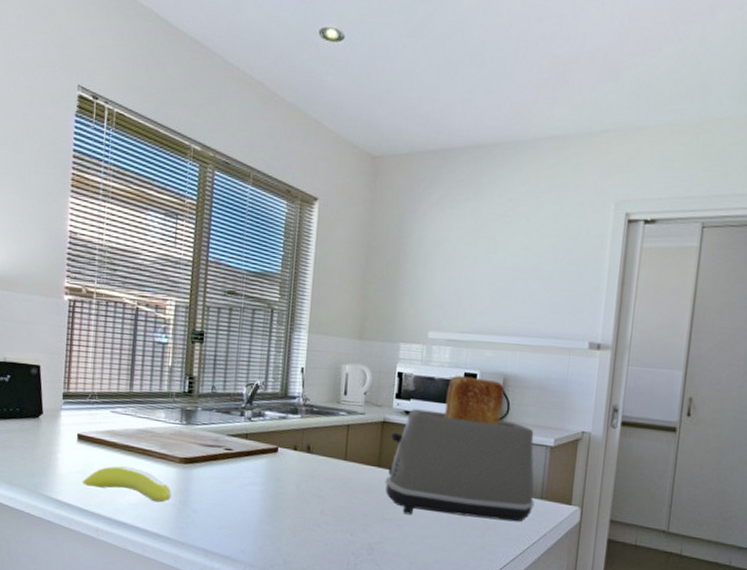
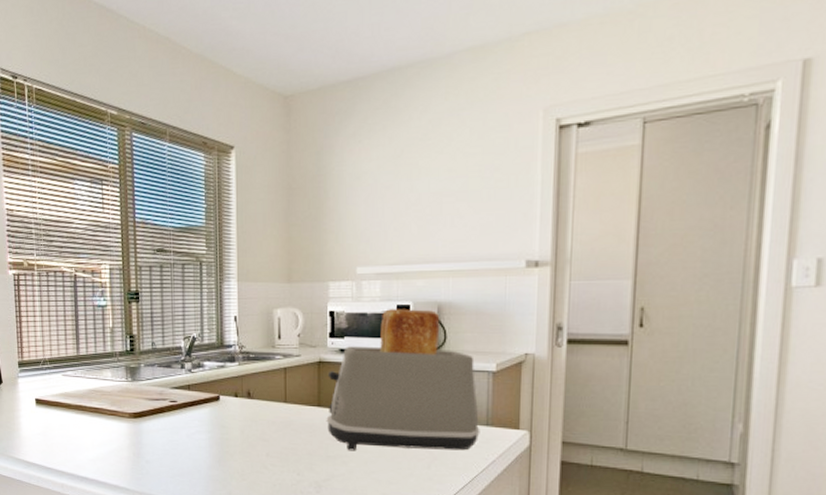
banana: present [82,466,171,503] -> none [44,425,125,457]

